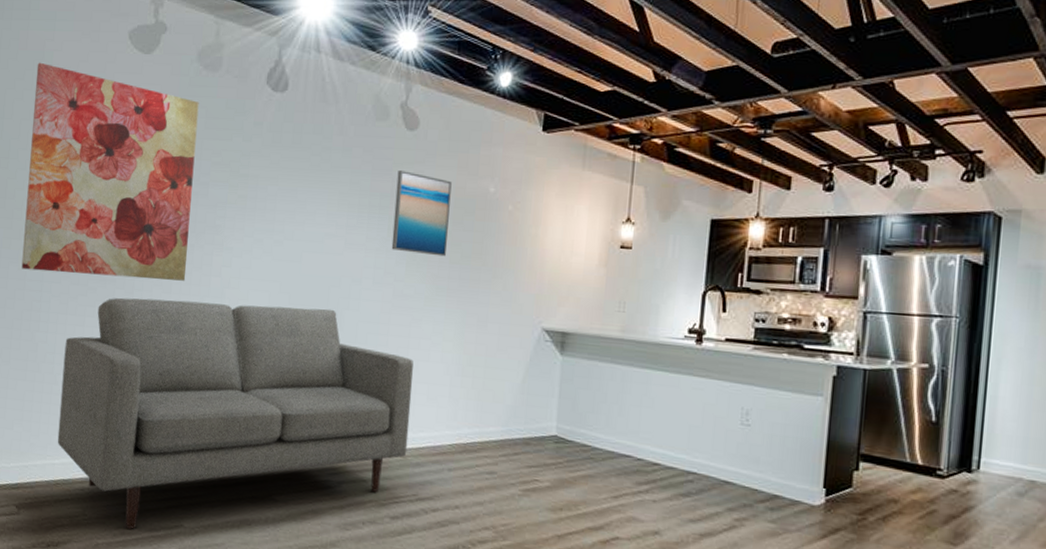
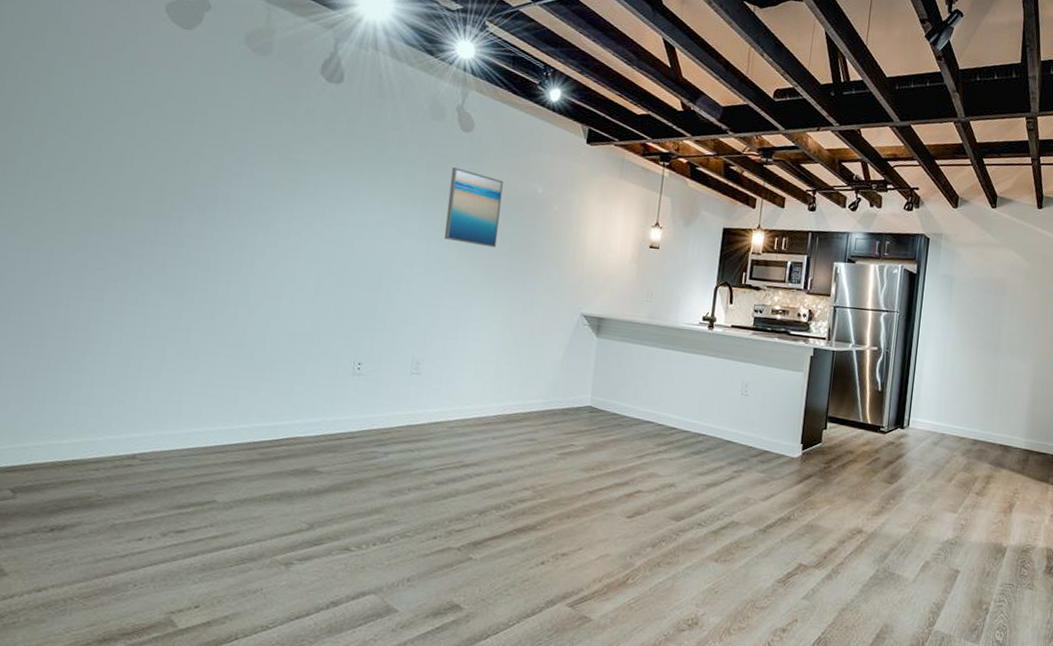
wall art: present [21,62,199,281] -> none [24,22,246,260]
sofa: present [57,297,414,530] -> none [66,273,462,508]

